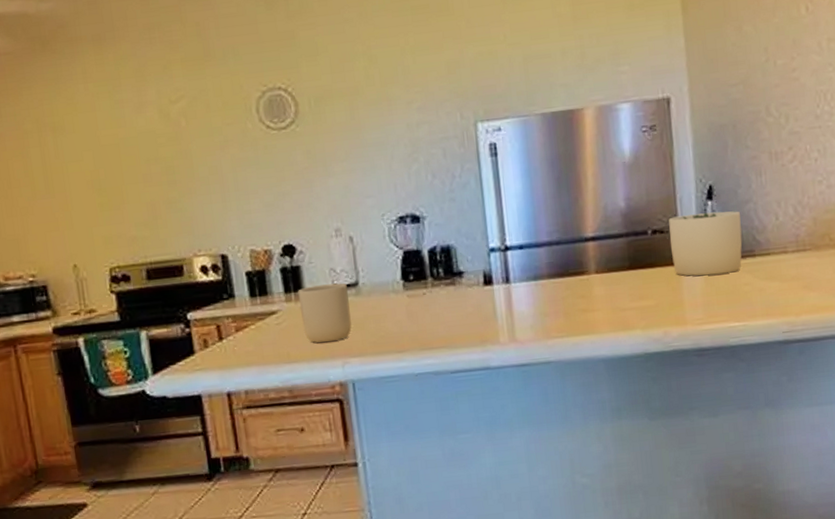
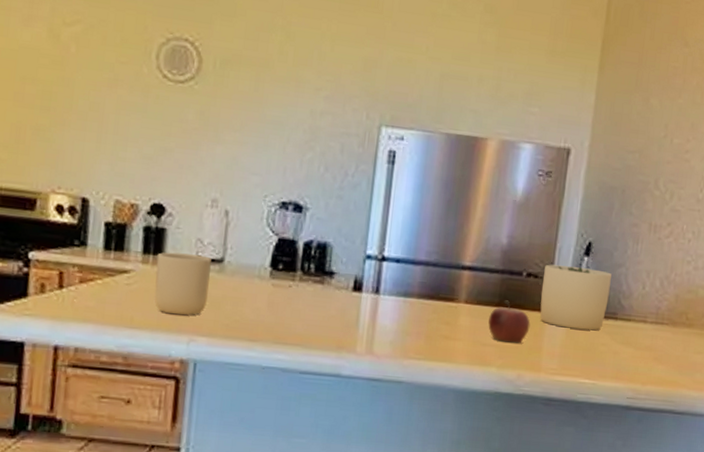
fruit: none [623,261,667,303] -> present [488,300,531,343]

